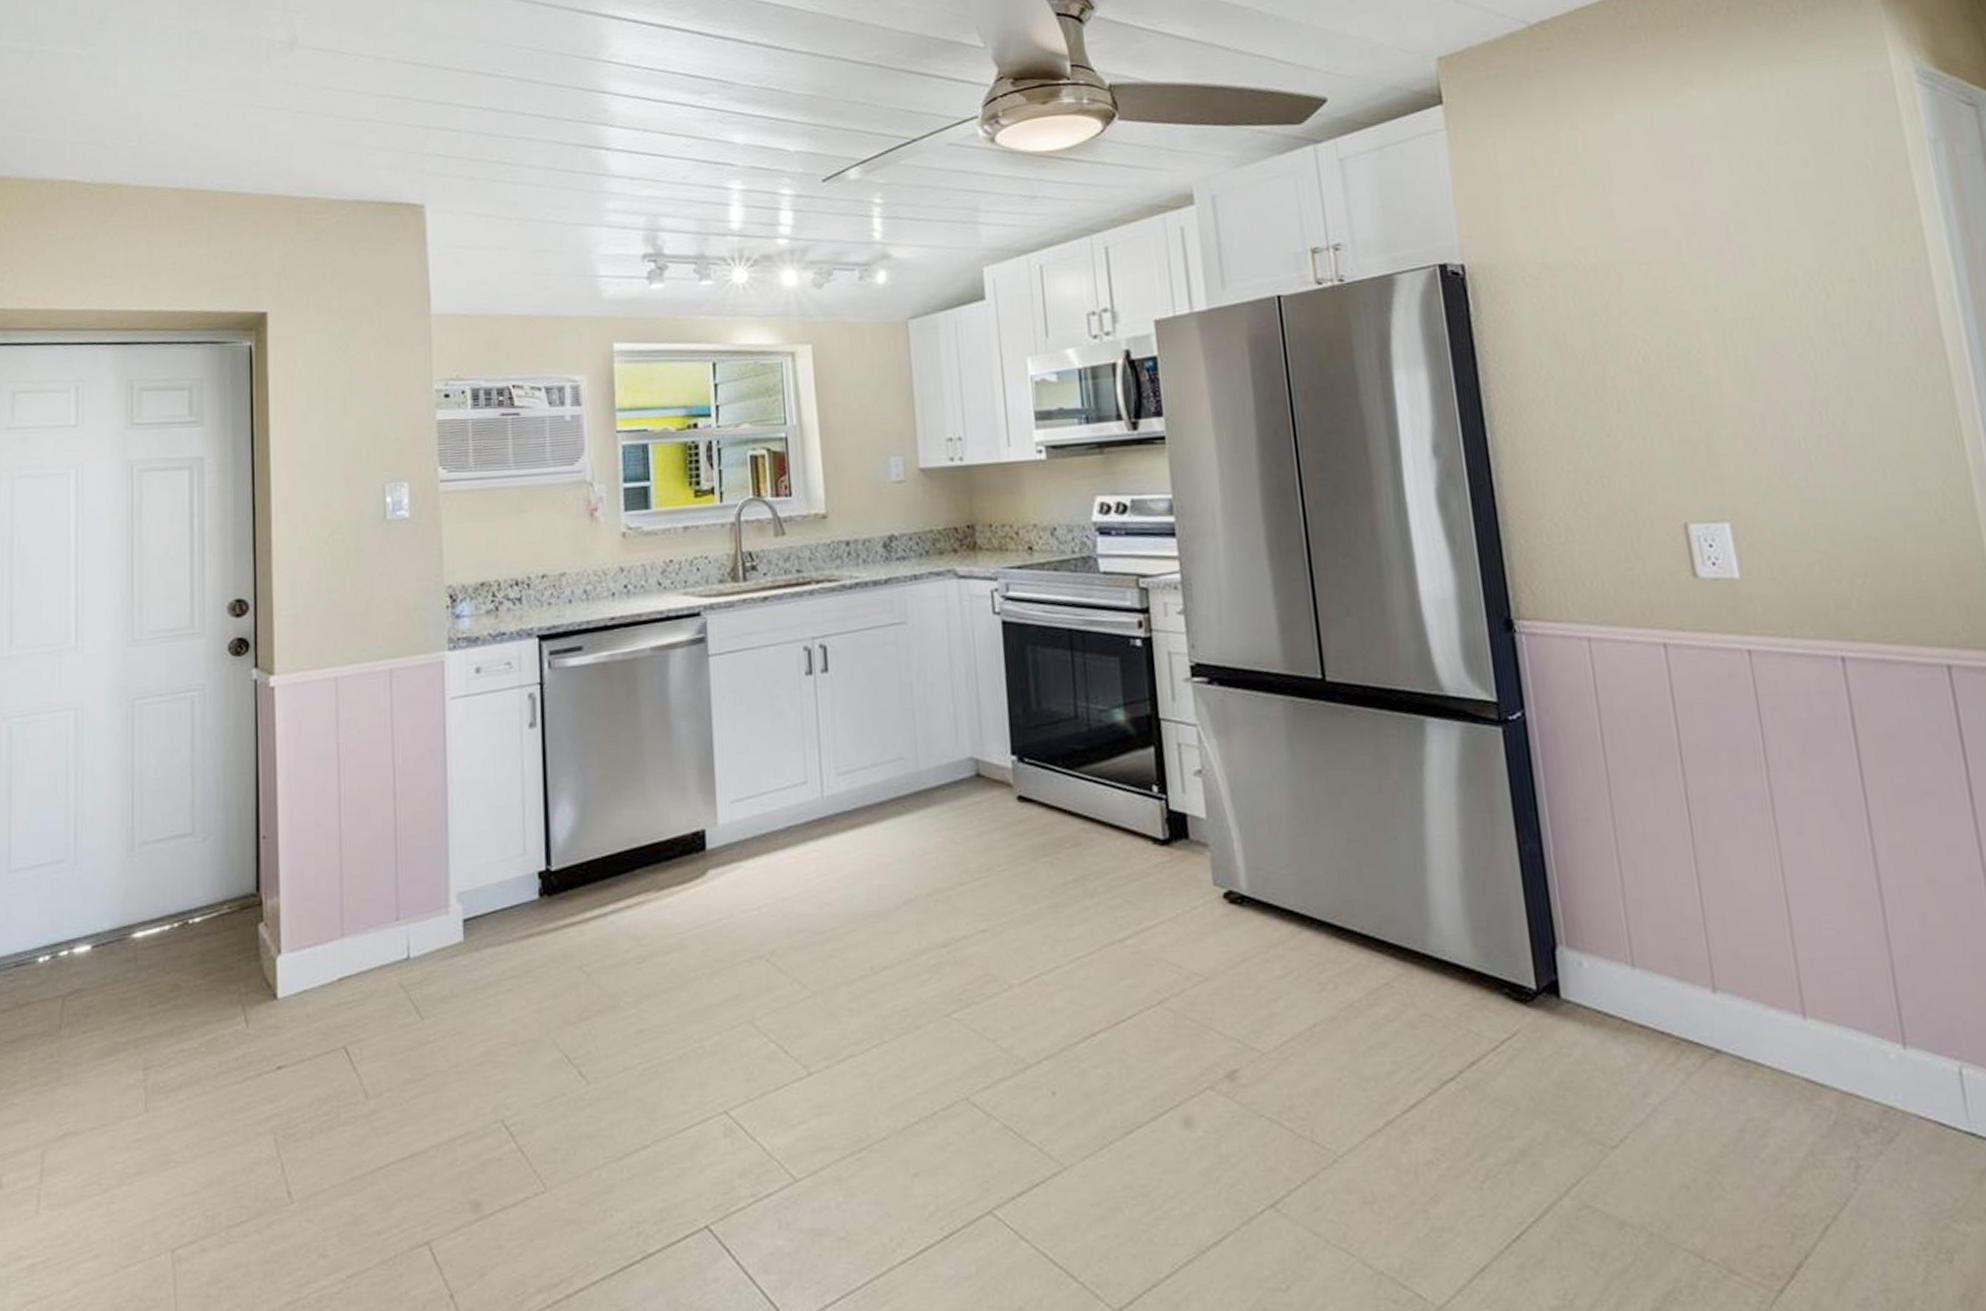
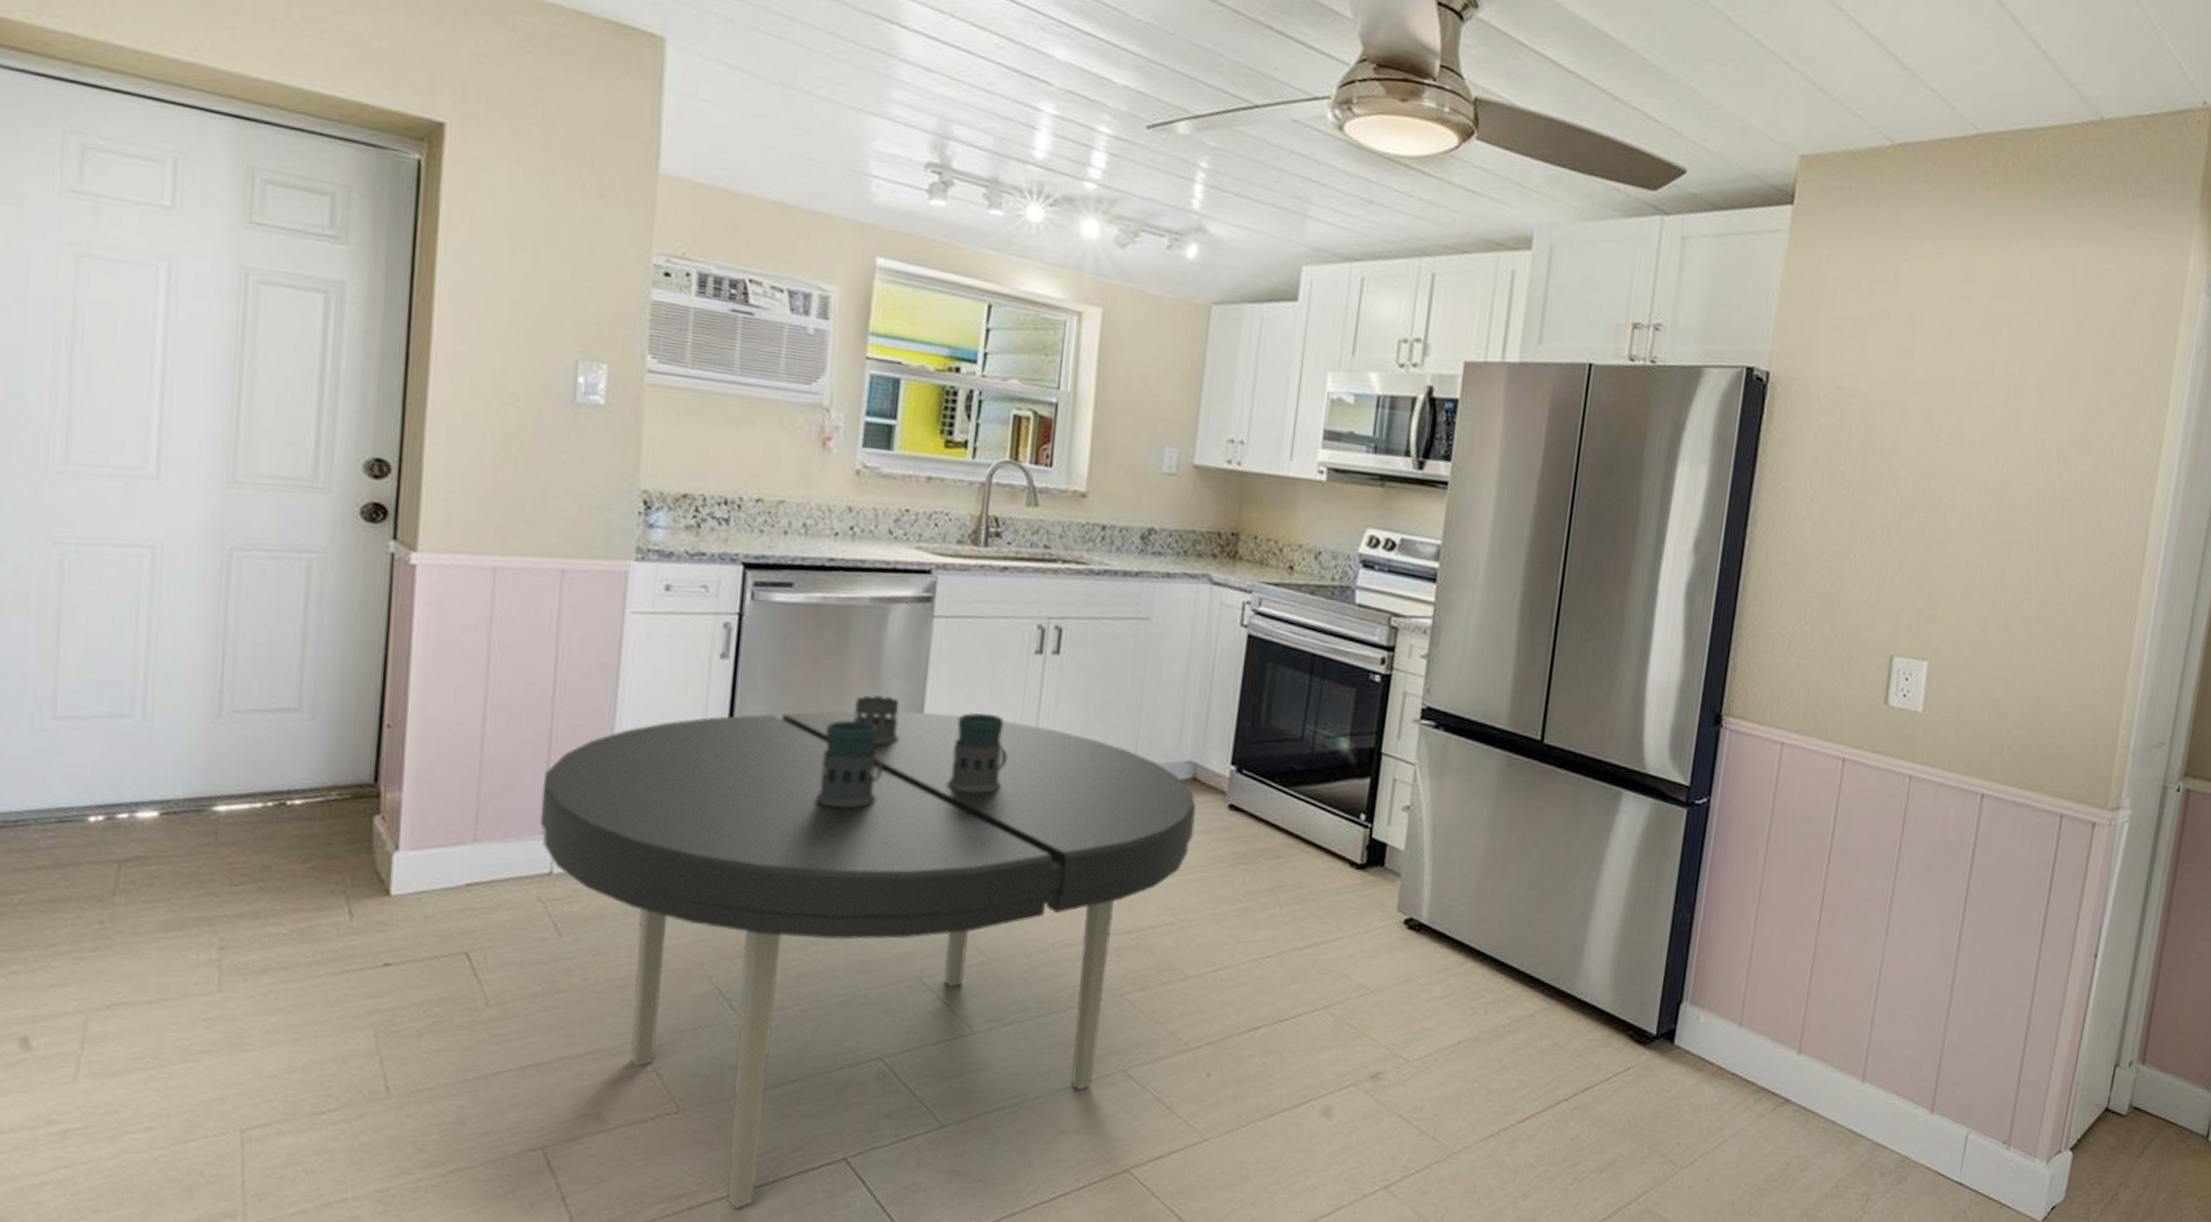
dining table: none [393,739,989,1294] -> present [539,695,1197,1210]

